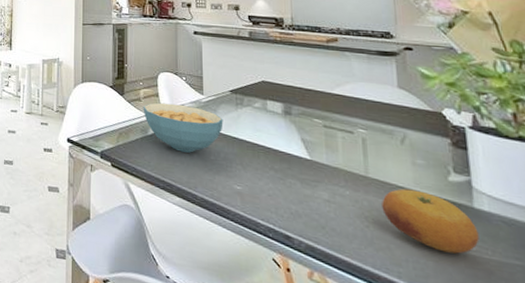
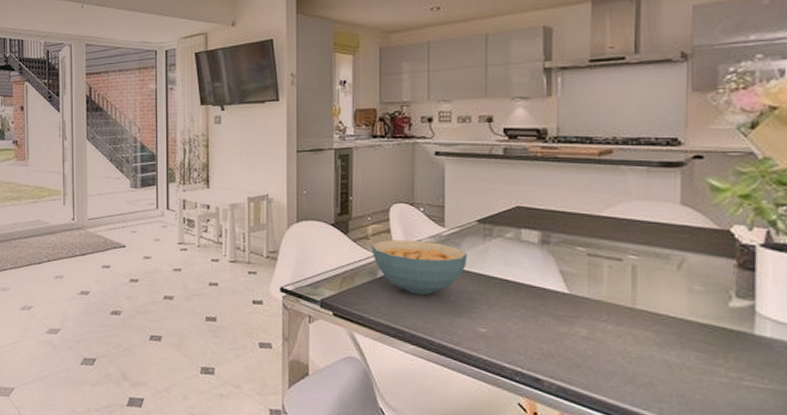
fruit: present [382,188,479,254] -> none [648,319,756,385]

